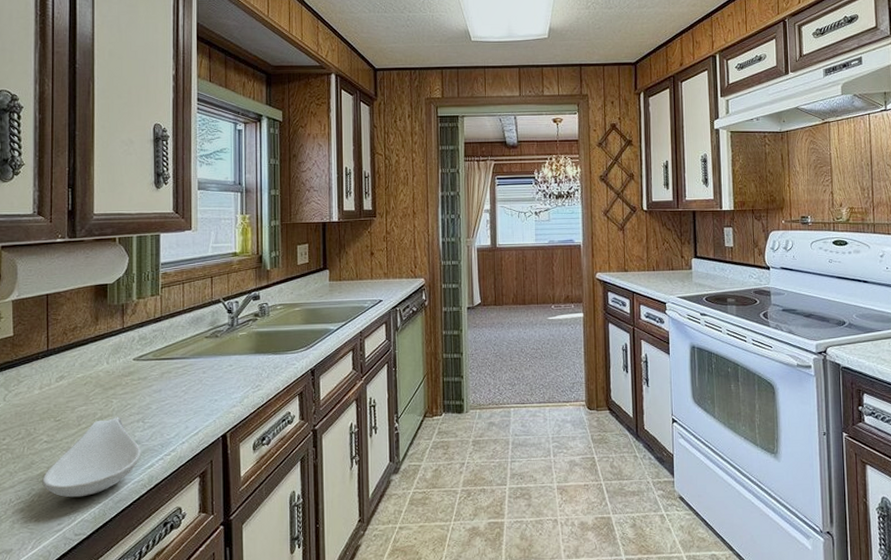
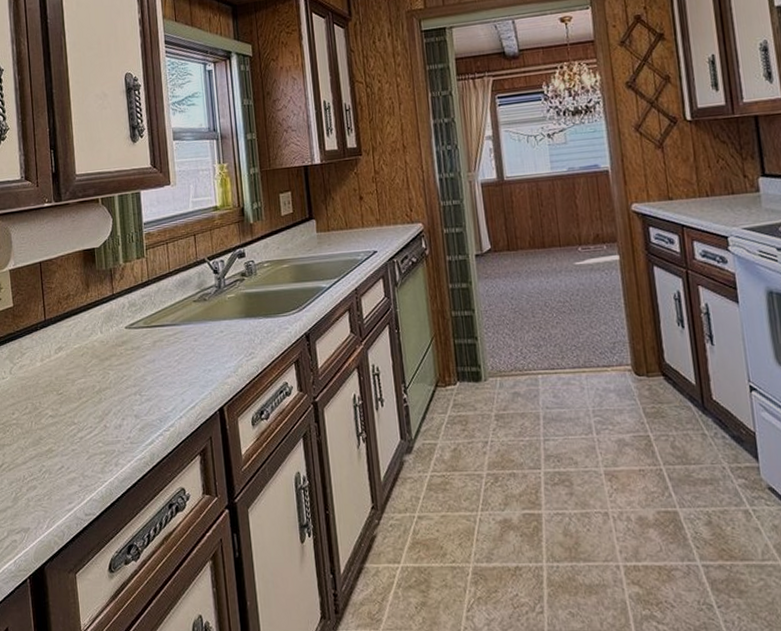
spoon rest: present [42,417,142,498] -> none [51,389,141,475]

